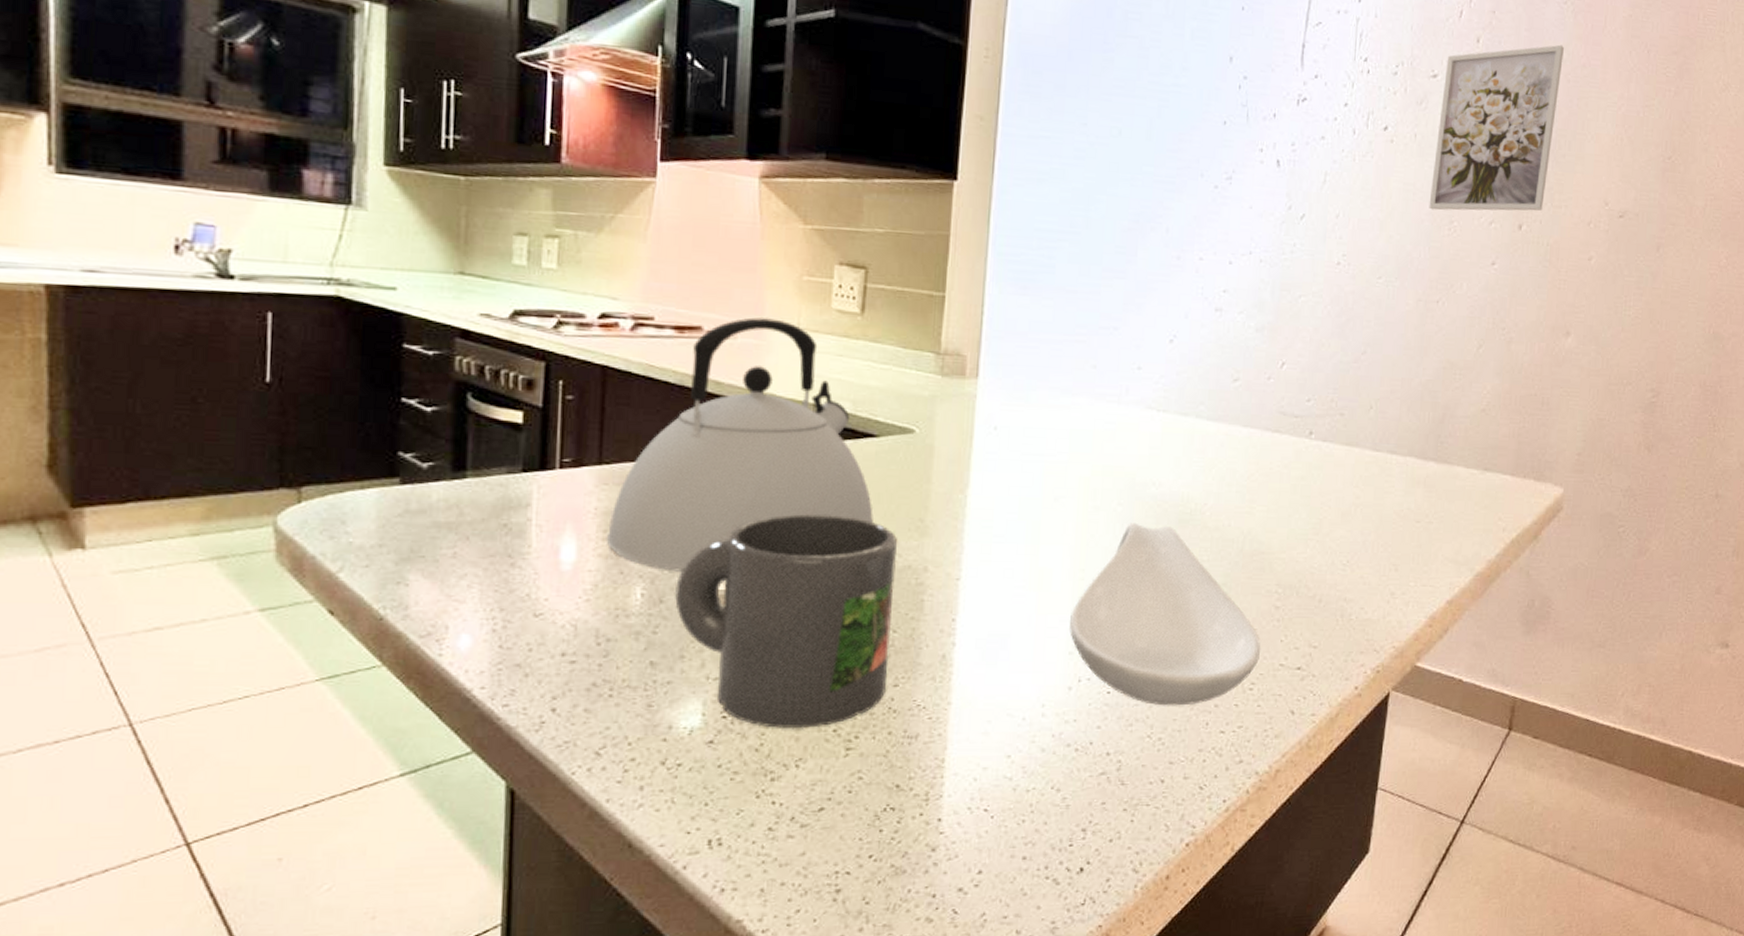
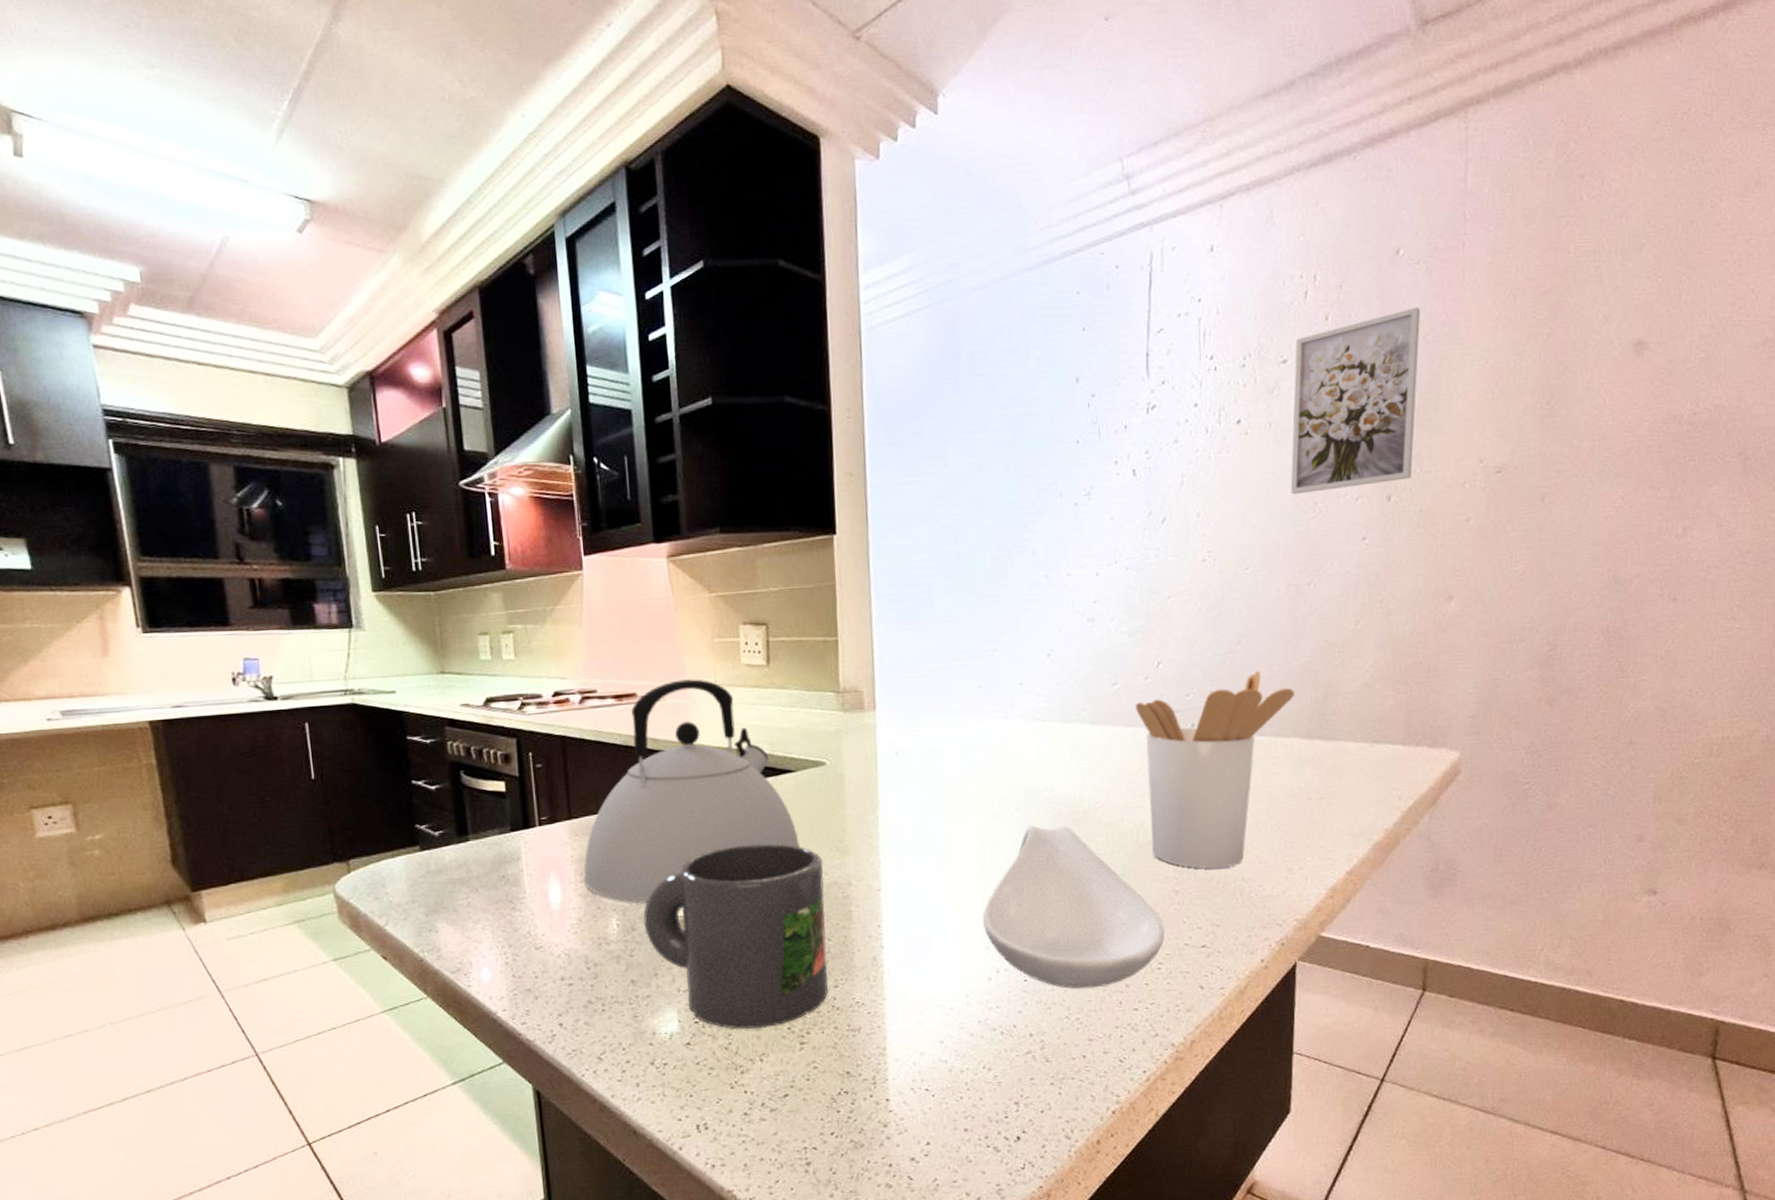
utensil holder: none [1254,385,1414,586] -> present [1135,672,1294,869]

